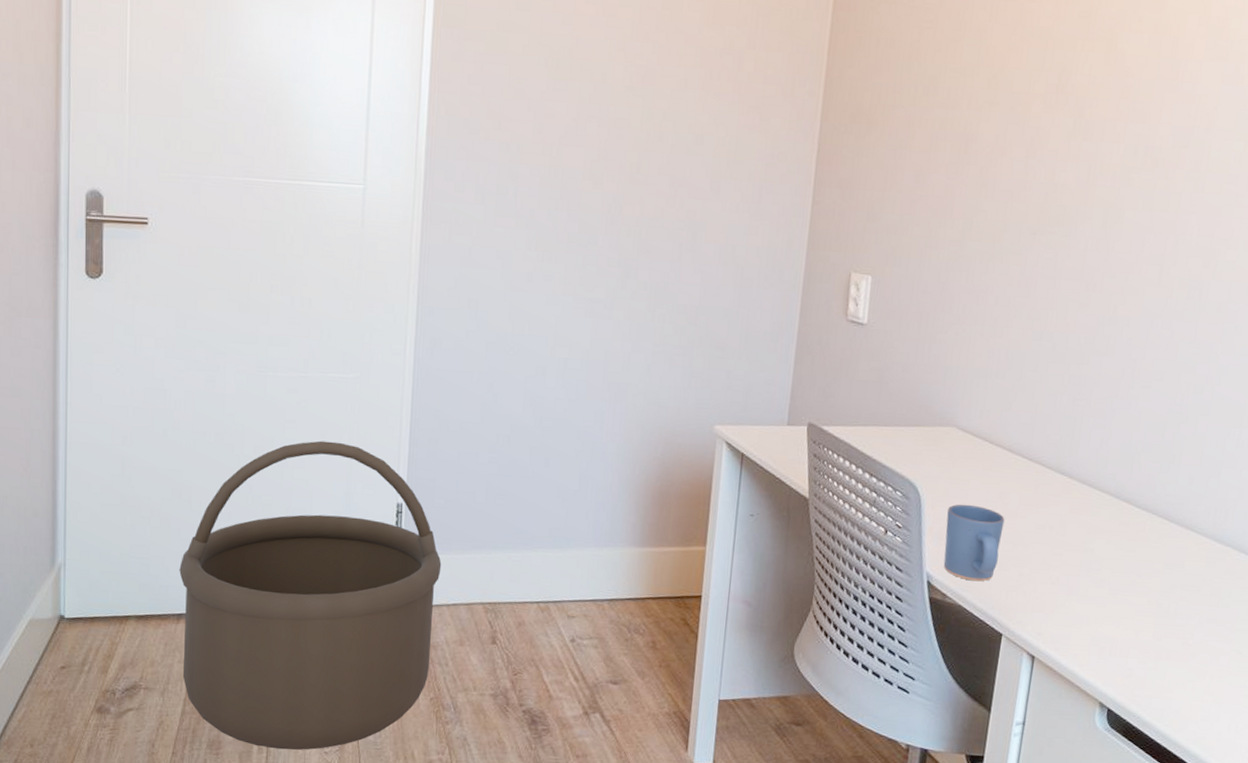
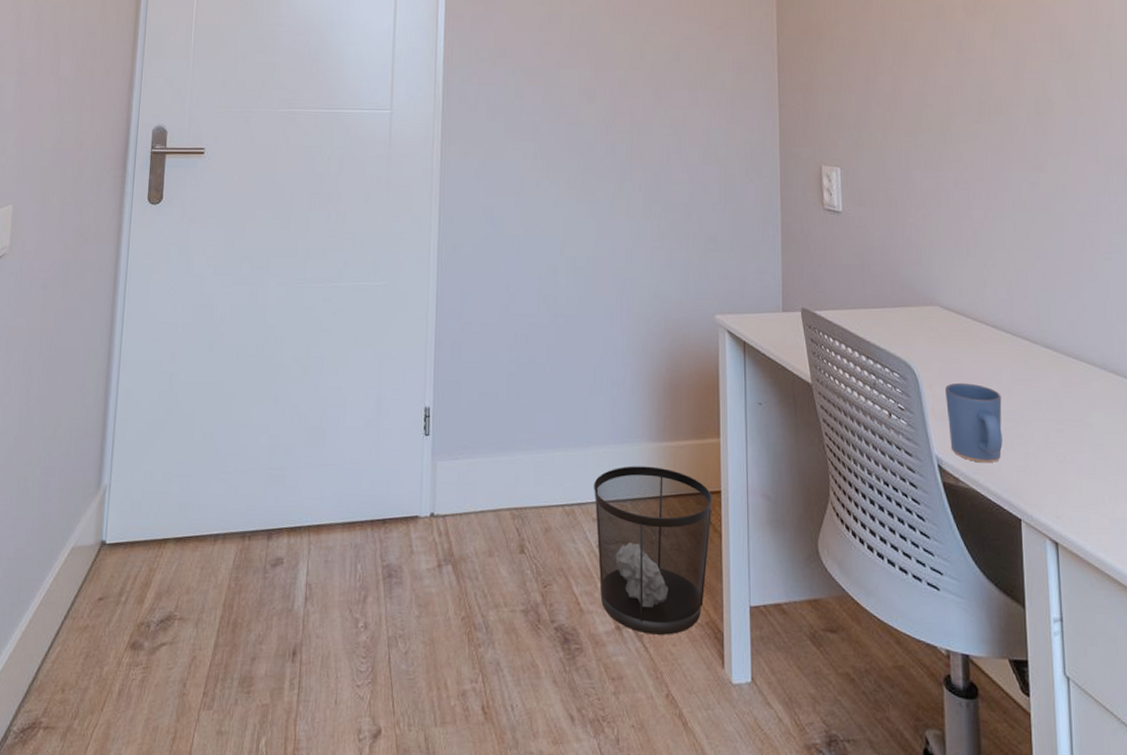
basket: present [179,440,442,750] -> none [218,348,469,685]
waste bin: none [570,568,692,721] -> present [594,466,713,635]

